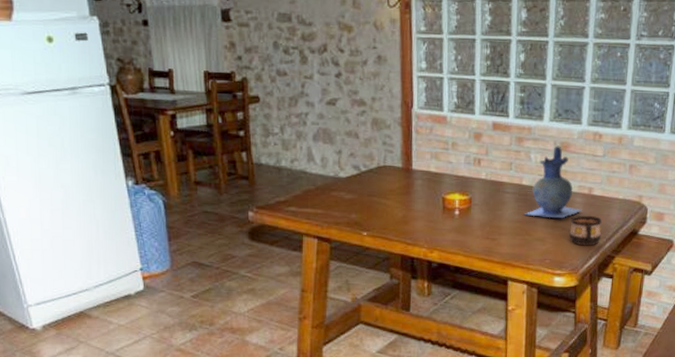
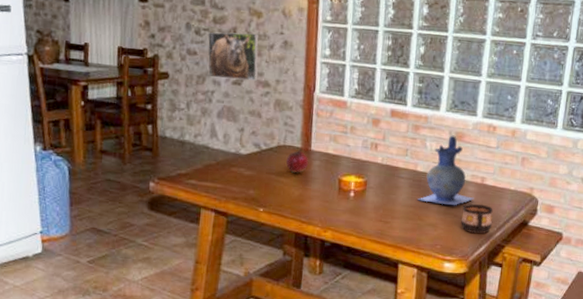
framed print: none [297,49,353,100] -> present [208,32,259,81]
fruit: none [387,169,411,194] -> present [286,149,309,173]

